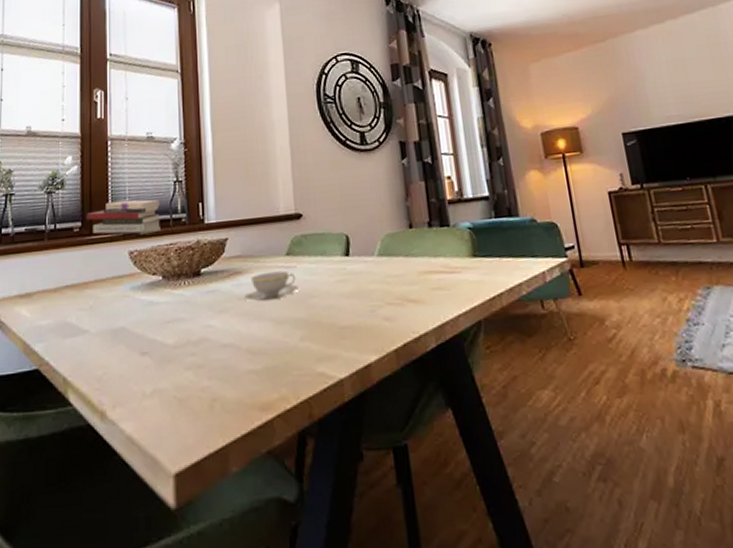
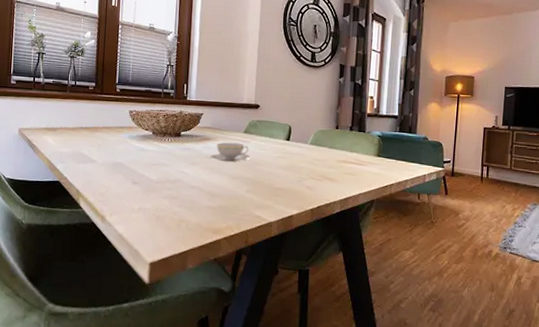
books: present [86,199,160,236] -> none [99,72,155,100]

